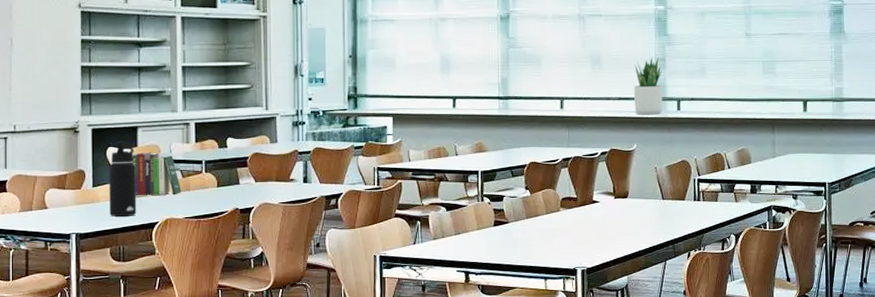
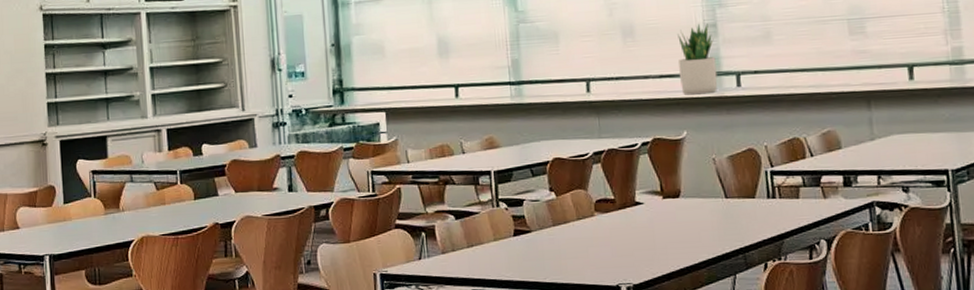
water bottle: present [109,141,137,217] -> none [80,153,111,236]
books: present [132,152,182,196] -> none [102,163,157,213]

